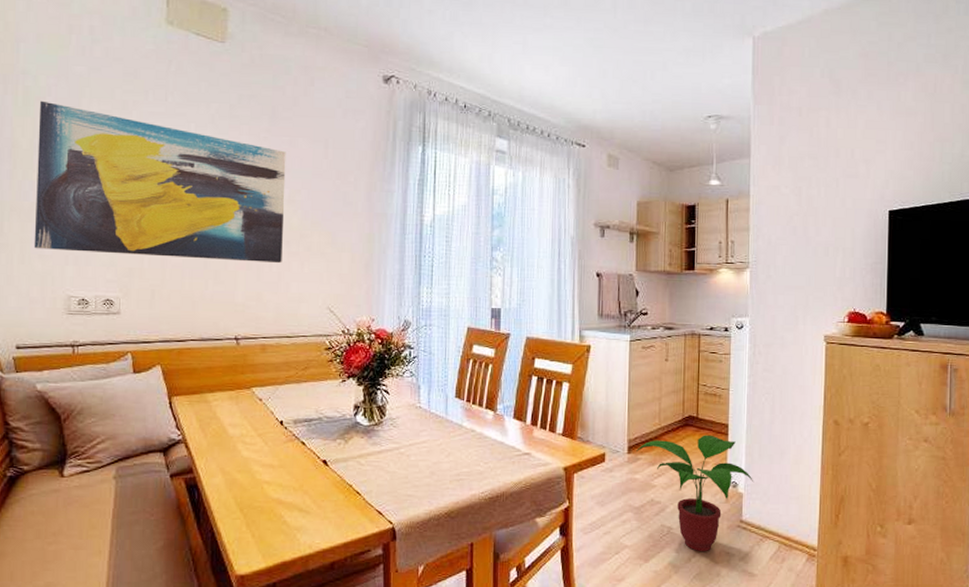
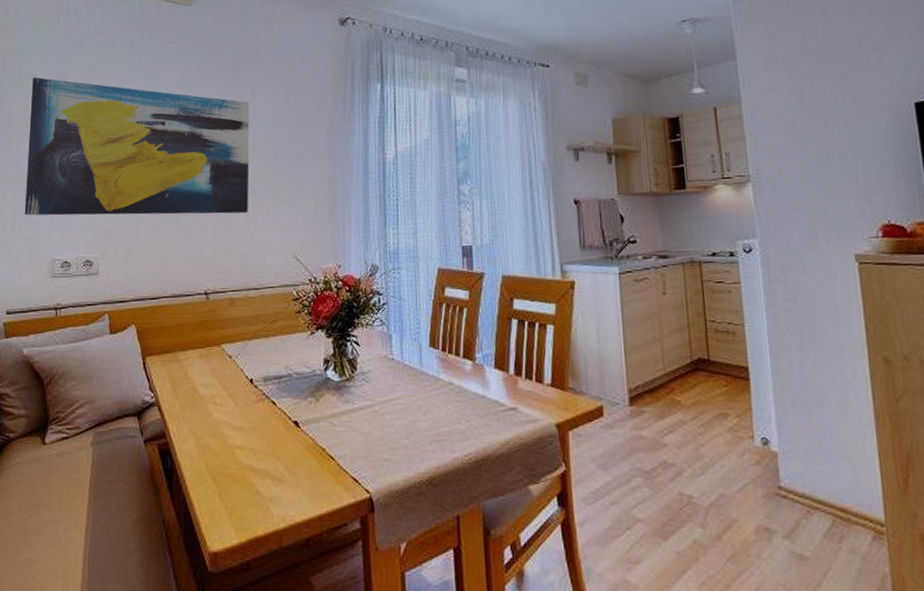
potted plant: present [636,435,754,552] -> none [639,380,790,528]

